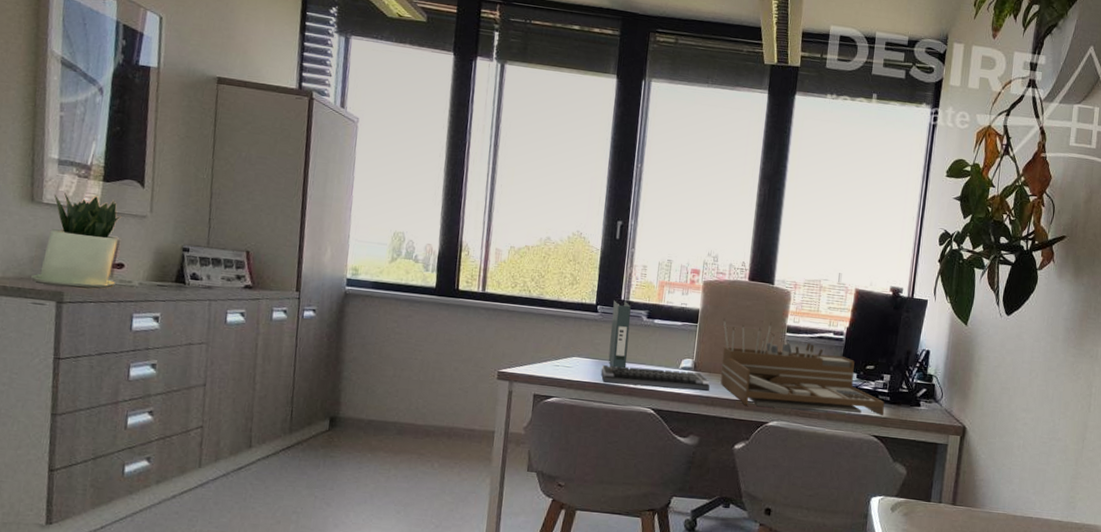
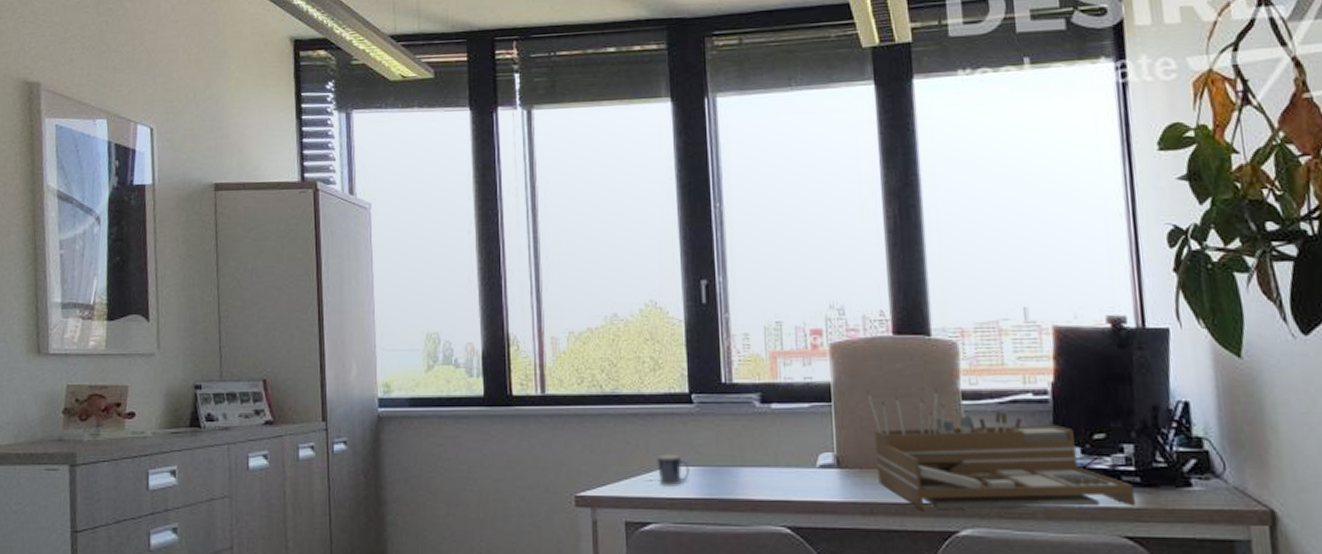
planter: present [30,192,121,289] -> none [42,338,128,447]
mug: none [564,347,588,373] -> present [657,454,690,488]
computer keyboard: present [601,365,710,392] -> none [709,470,864,498]
binder: present [608,300,631,368] -> none [712,384,743,475]

